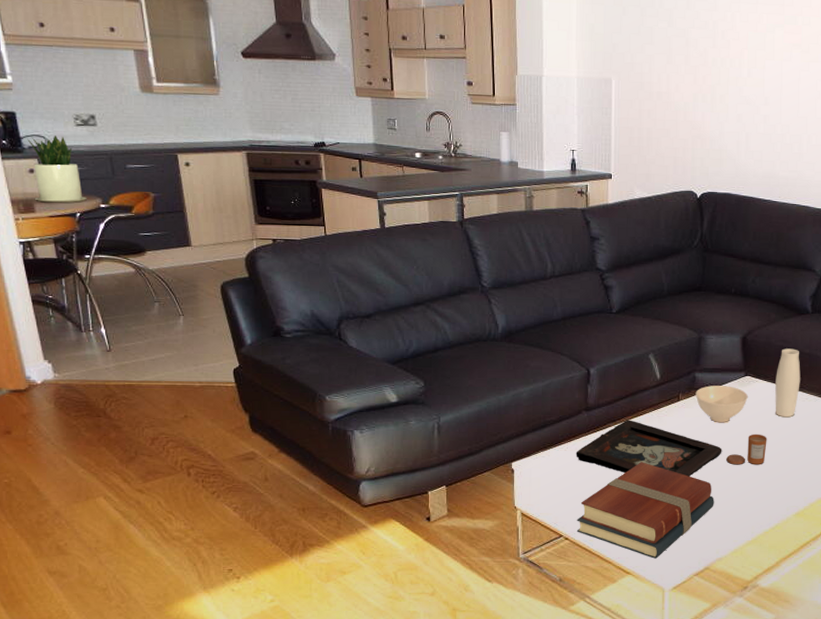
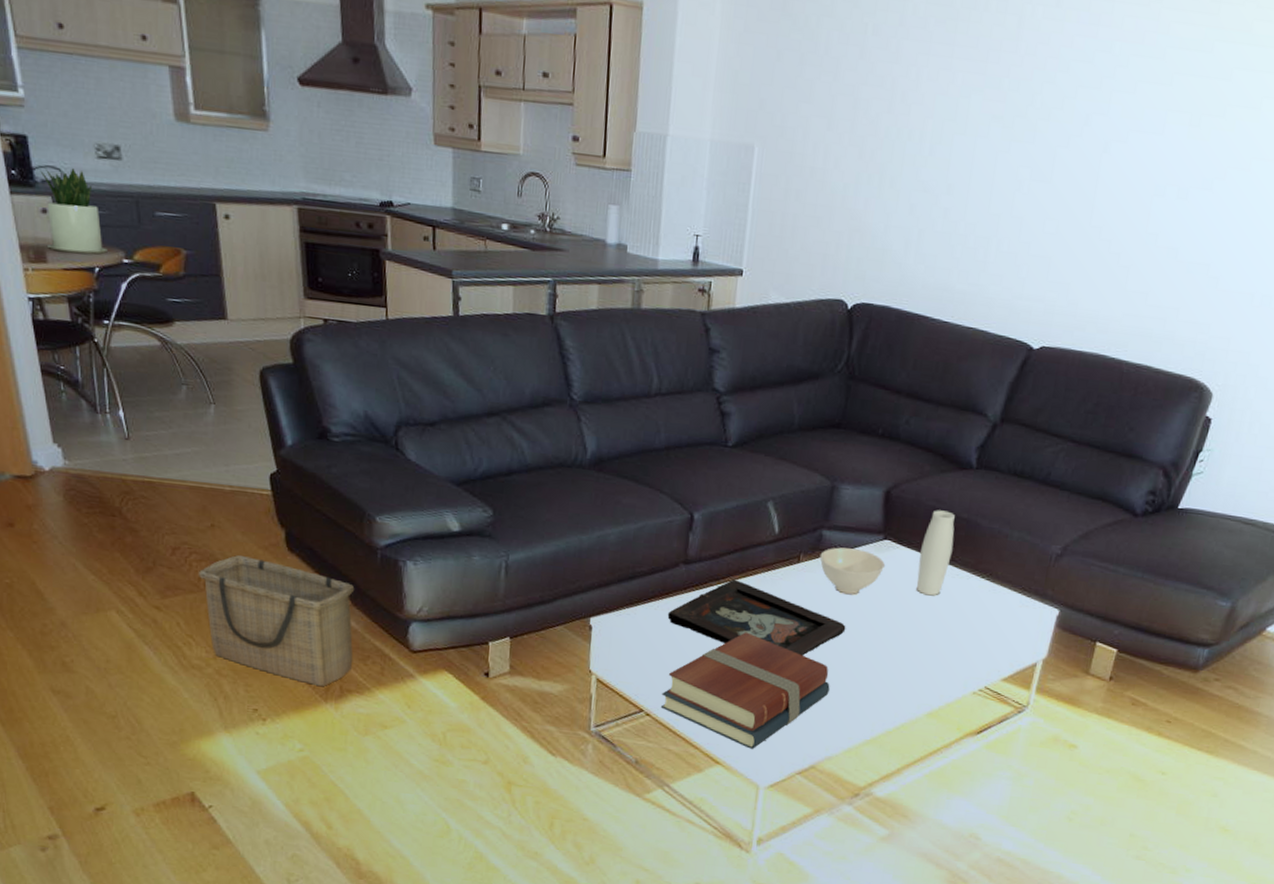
basket: none [174,440,313,543] -> present [198,555,355,686]
candle: present [726,434,767,465] -> none [849,611,903,651]

